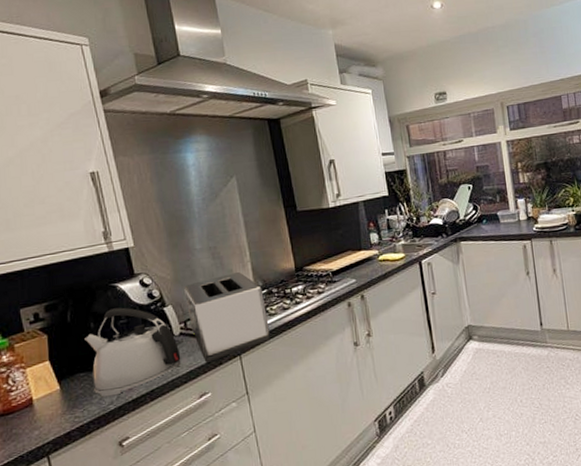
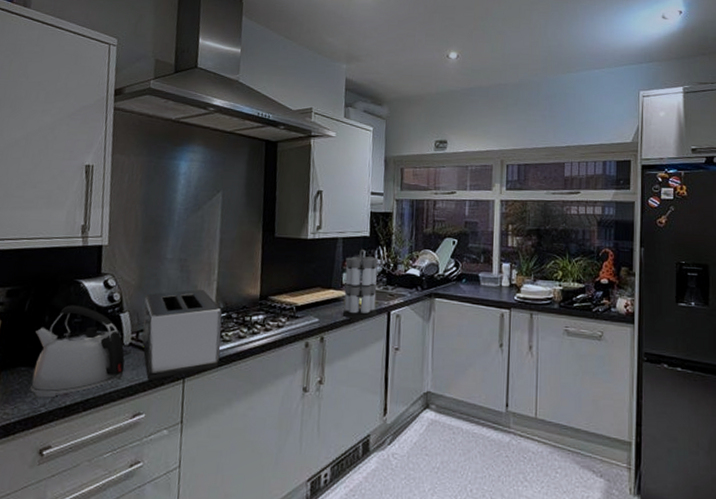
spice rack: none [370,208,410,275] -> present [342,248,378,320]

